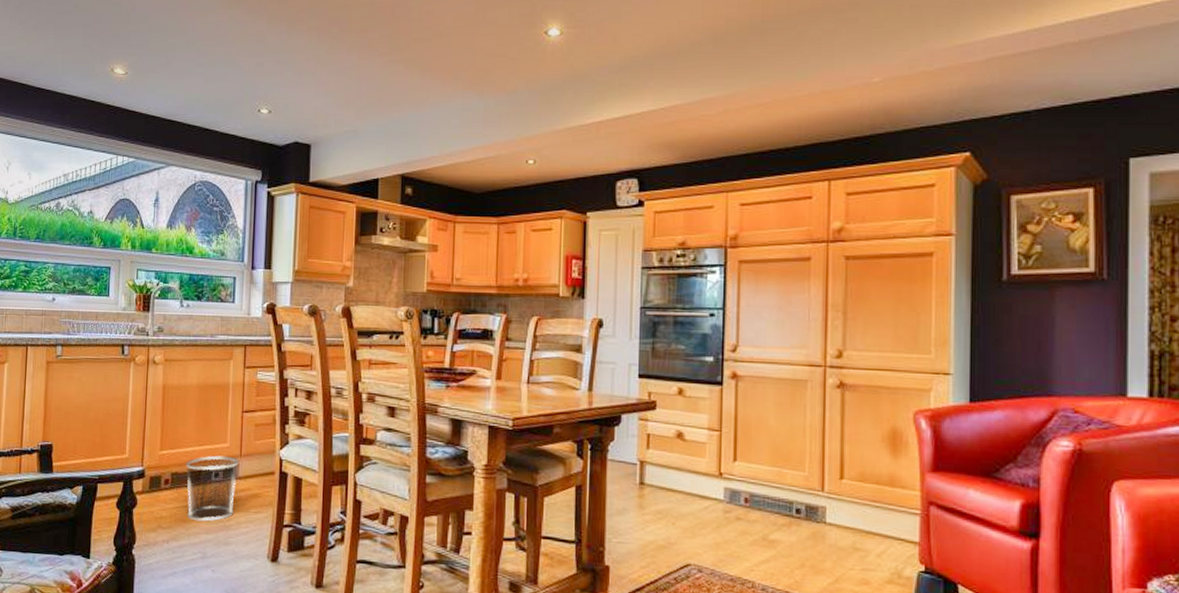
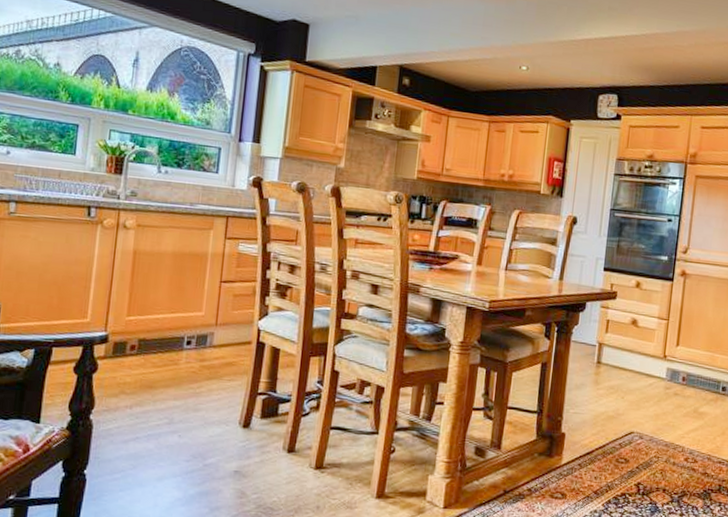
waste bin: present [186,455,239,522] -> none [154,323,214,388]

